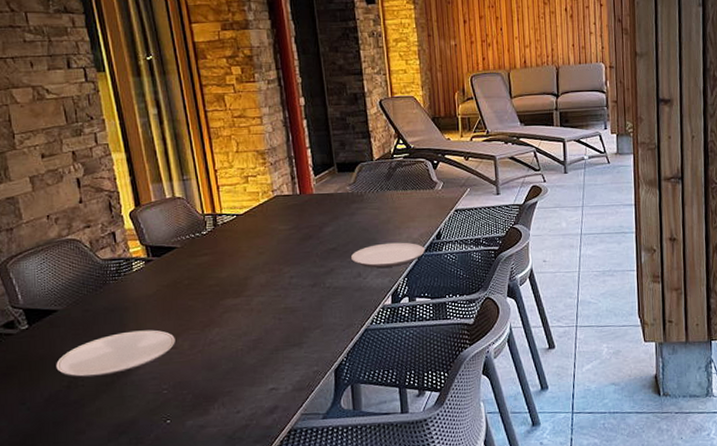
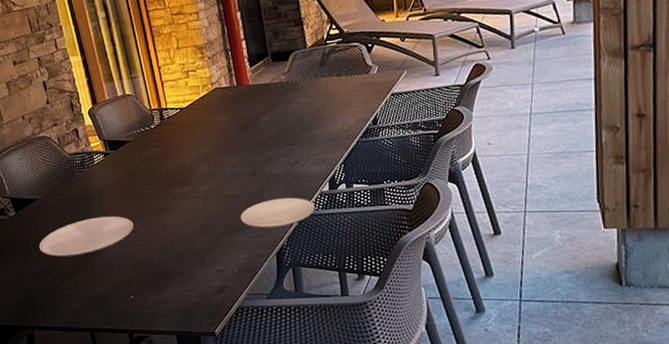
plate: none [297,311,377,344] -> present [240,197,315,229]
plate: present [351,242,425,268] -> none [288,129,361,156]

